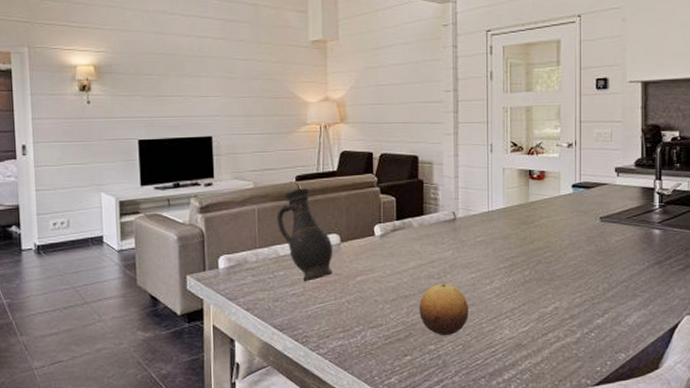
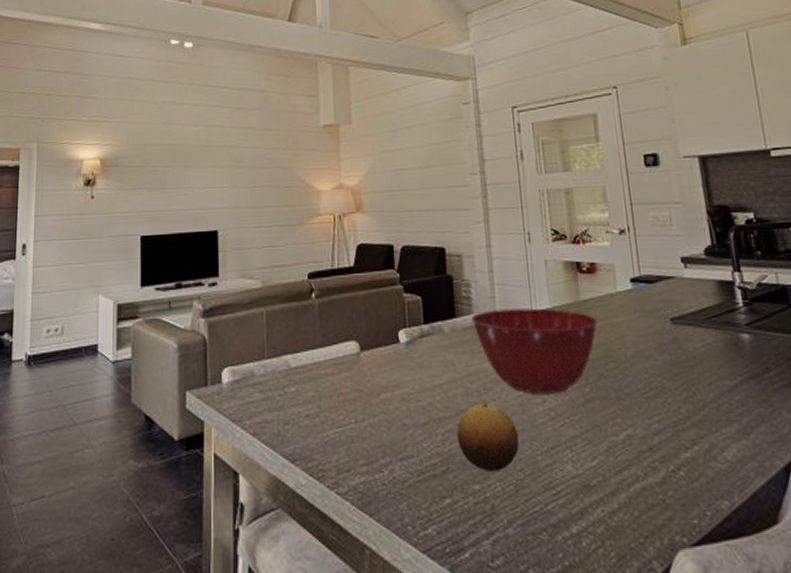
jug: present [277,188,333,282] -> none [287,287,352,400]
mixing bowl: none [437,208,542,276] -> present [471,308,599,394]

